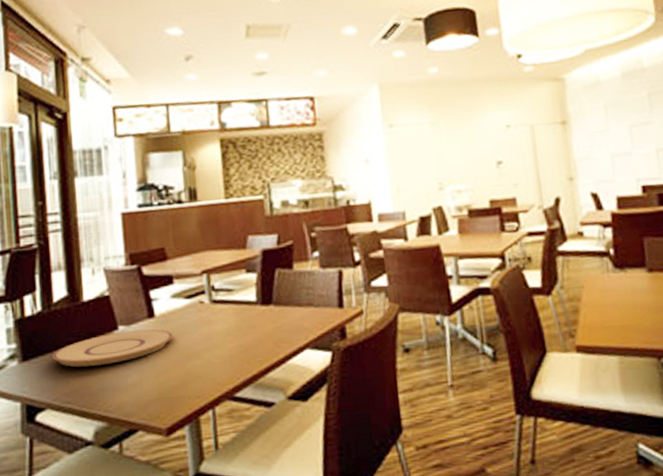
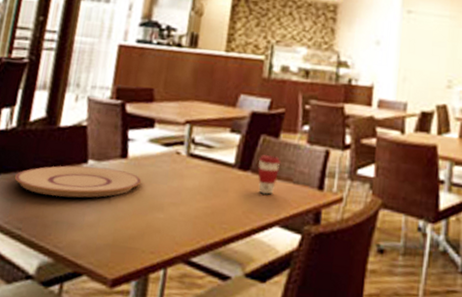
coffee cup: none [277,285,299,323] -> present [258,154,281,195]

